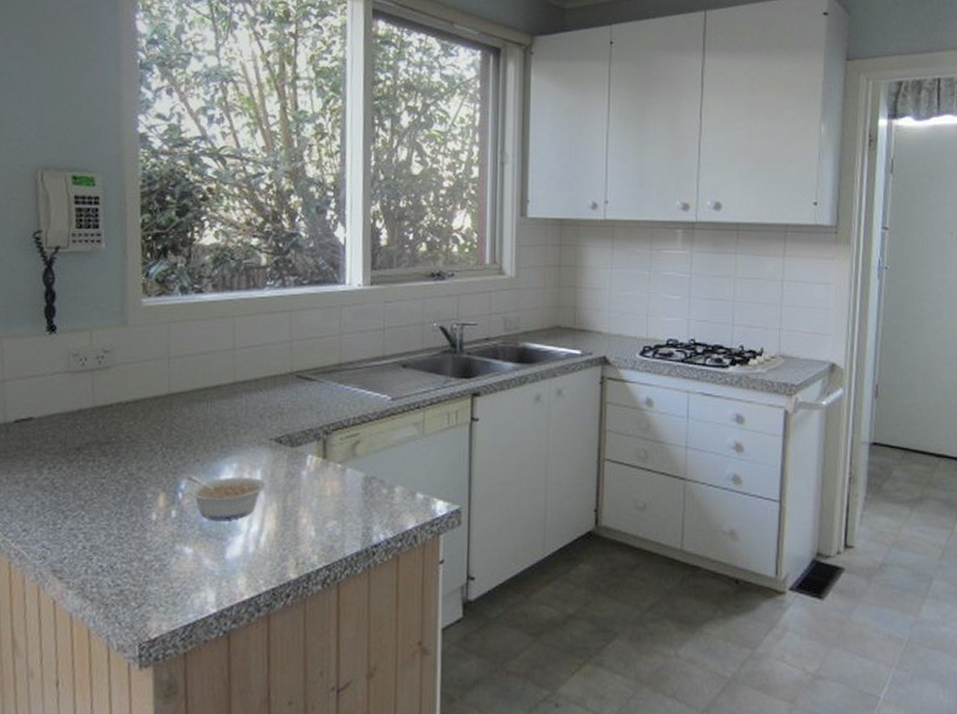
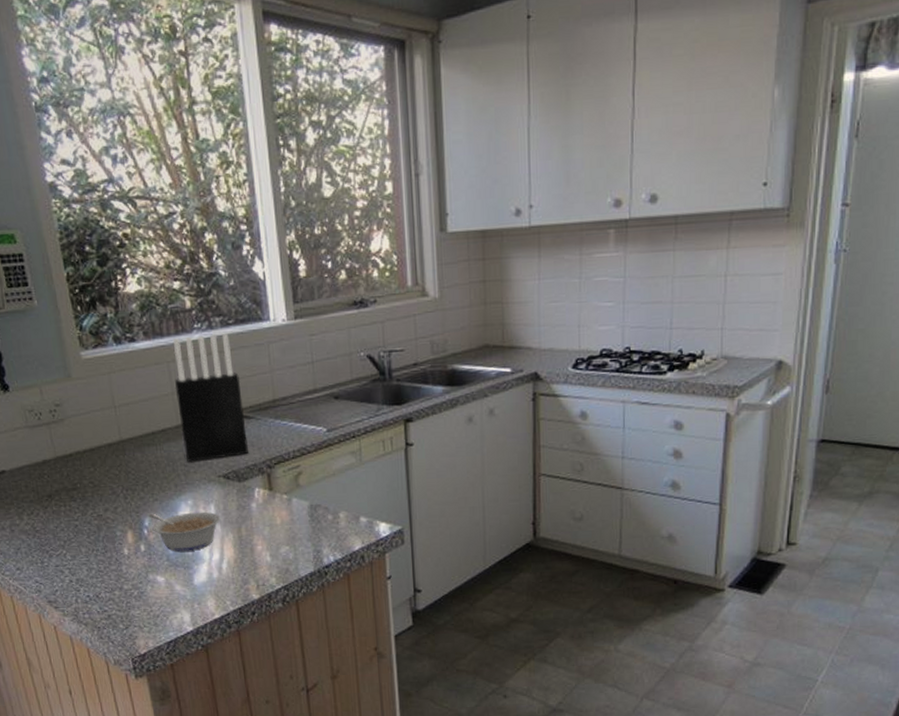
knife block: none [237,293,308,423] -> present [172,334,249,463]

